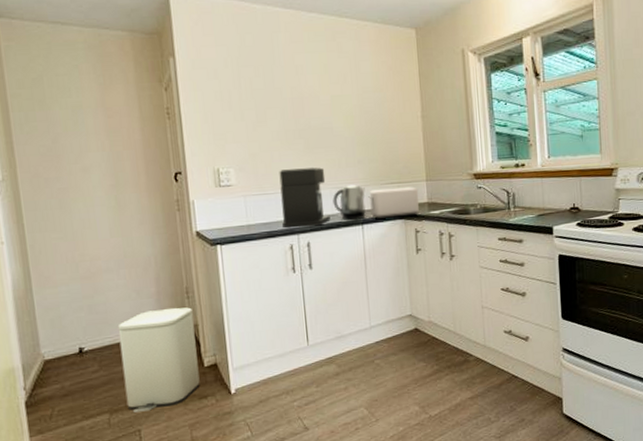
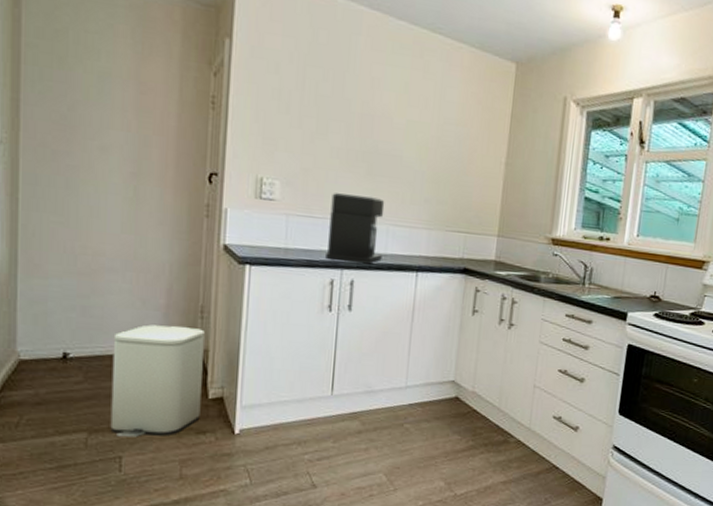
kettle: present [333,184,366,220] -> none [388,224,427,265]
toaster: present [368,187,420,220] -> none [429,235,487,273]

